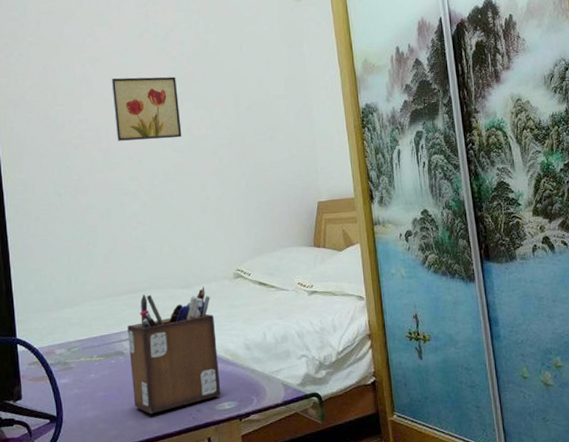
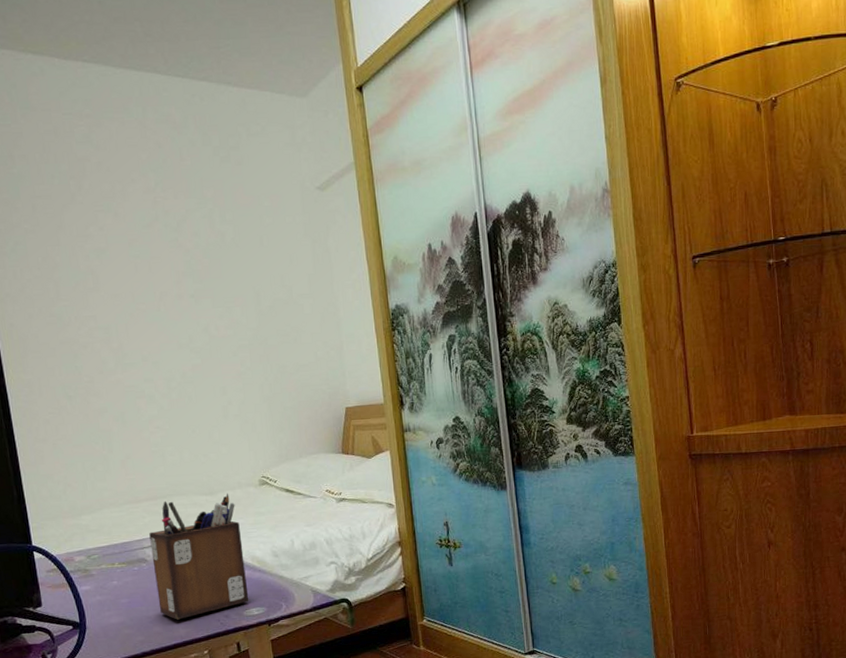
wall art: present [111,76,182,141] -> none [119,271,200,341]

